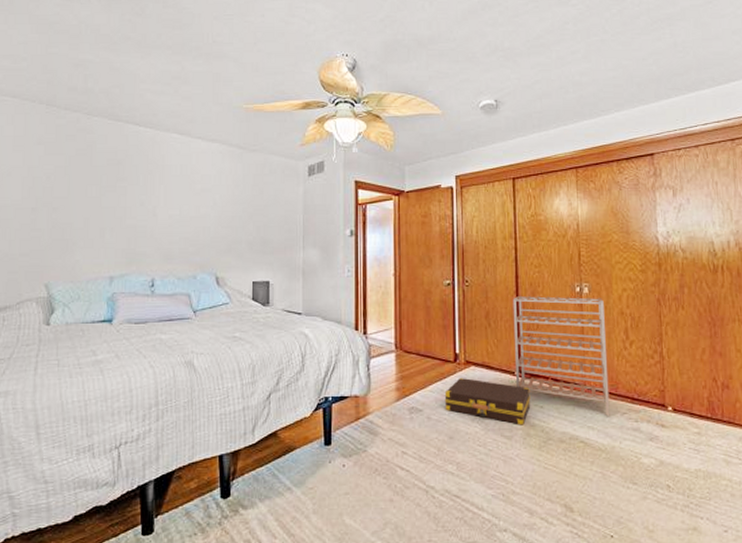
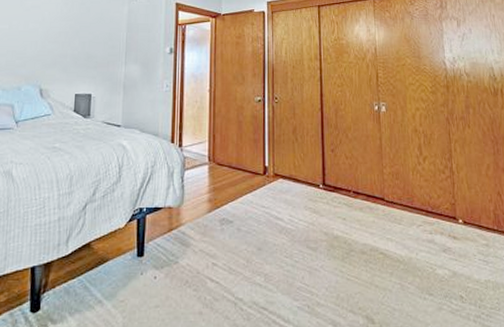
suitcase: present [444,377,531,425] -> none [254,189,334,237]
shoe rack: present [512,295,610,417] -> none [318,112,407,229]

